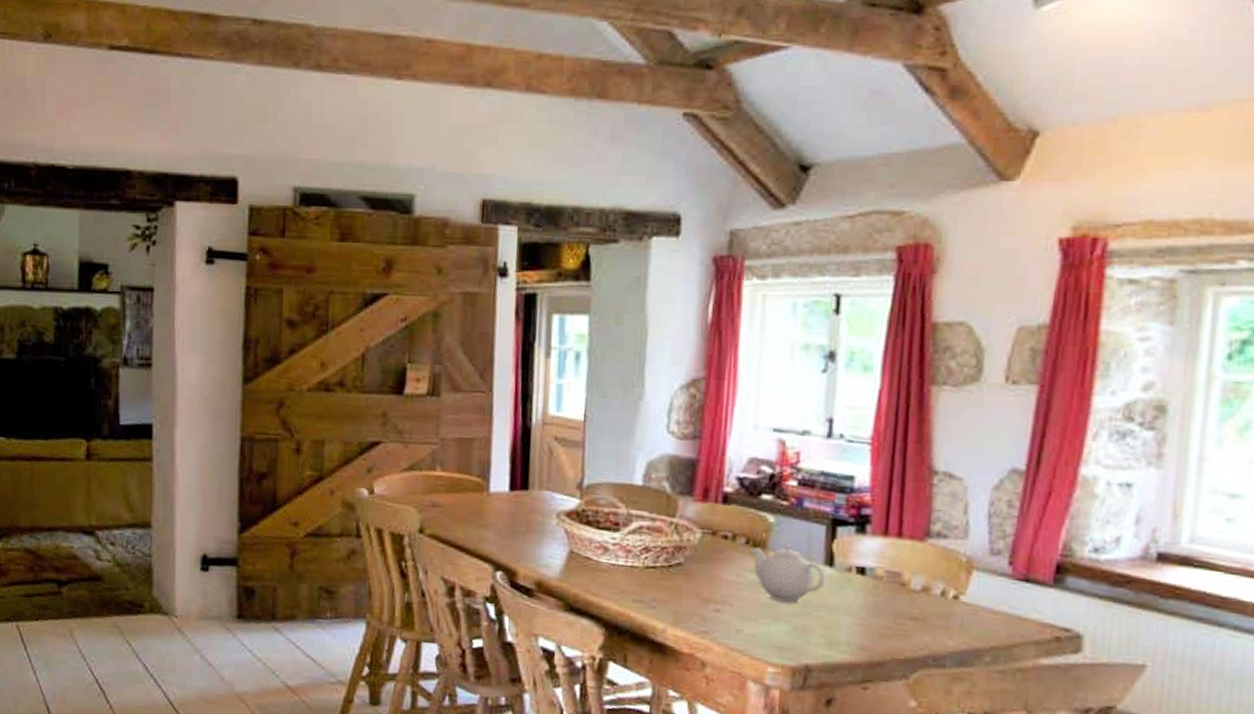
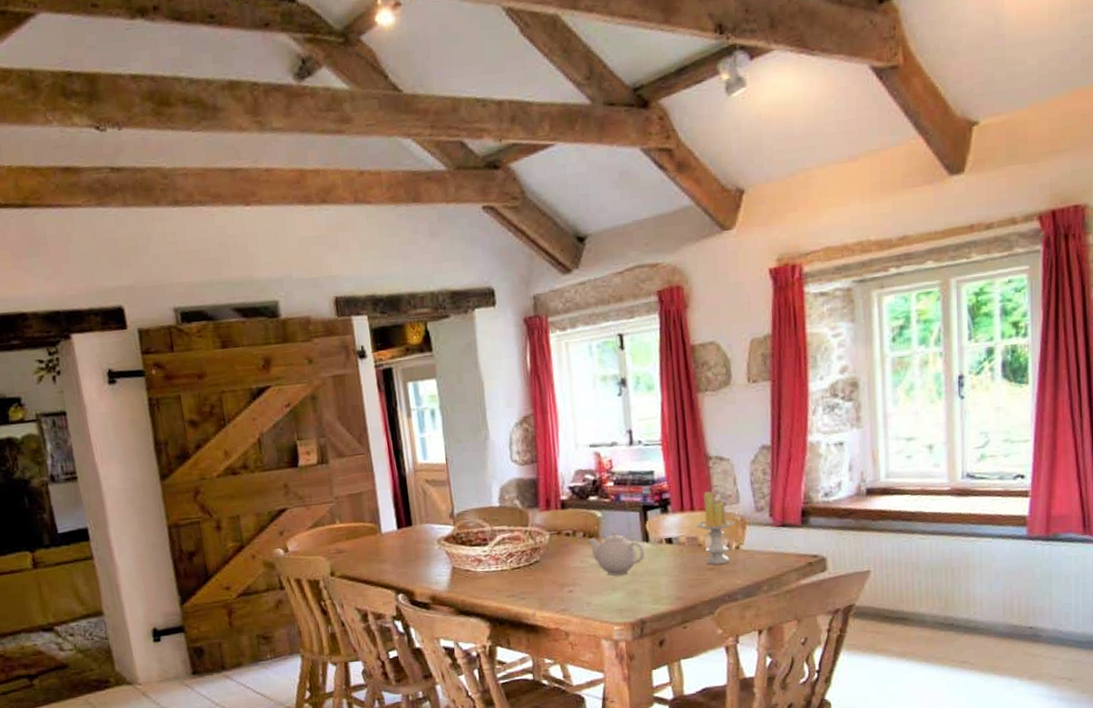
candle: none [902,515,957,616] -> present [696,491,735,565]

